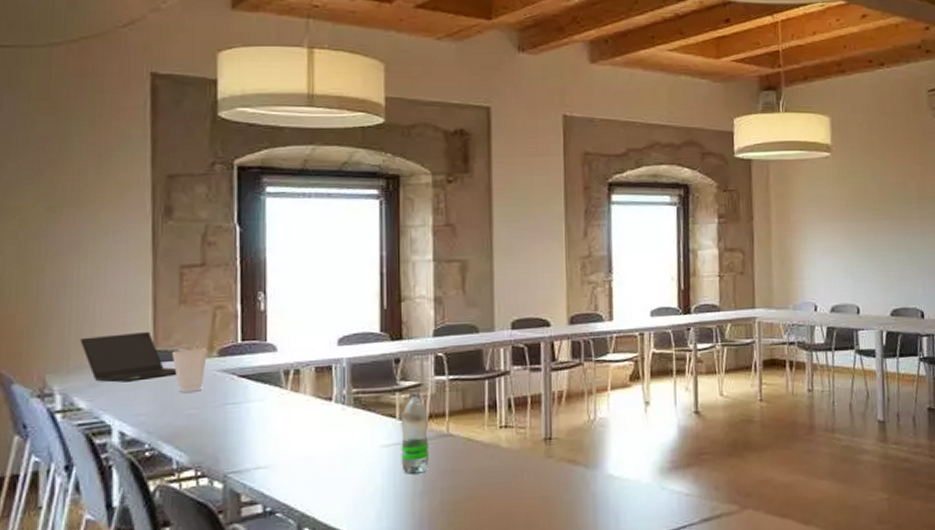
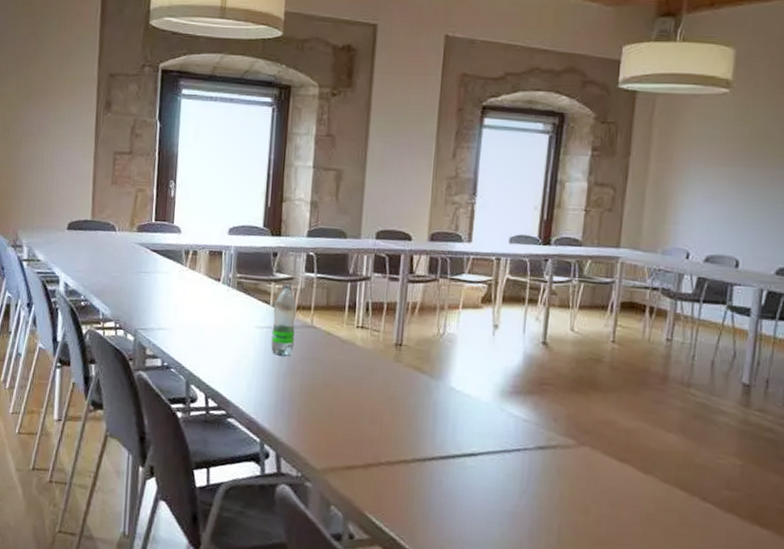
laptop: present [80,331,177,382] -> none [41,203,107,244]
cup: present [171,349,207,393] -> none [104,222,129,259]

